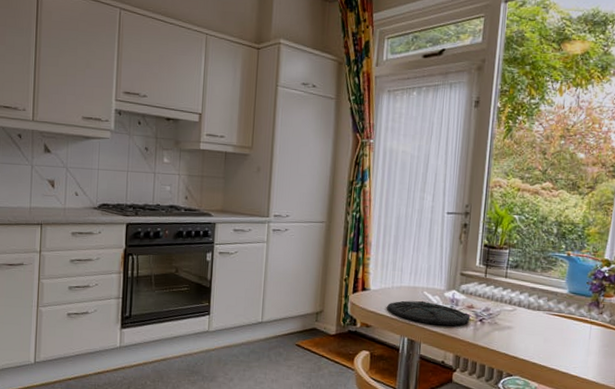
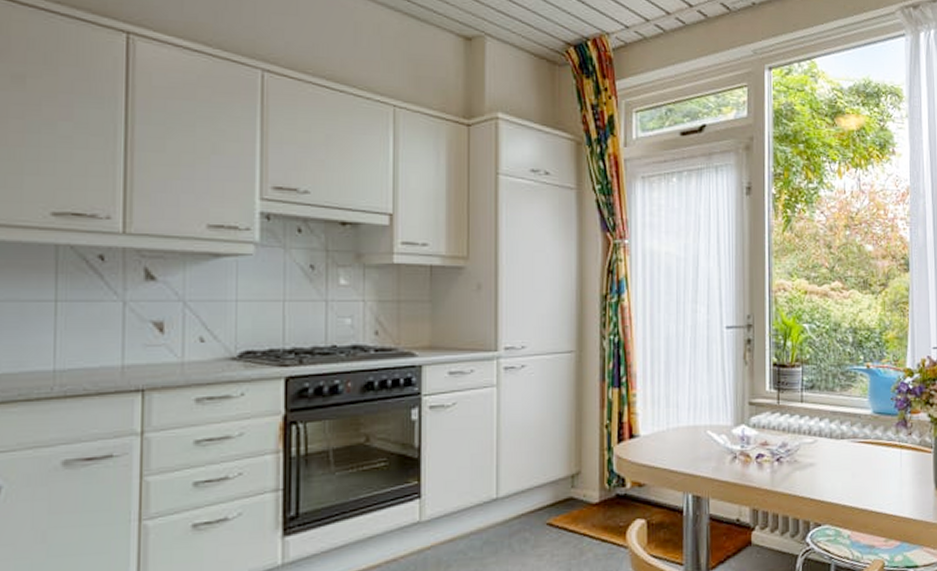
plate: present [387,300,470,326] -> none [663,443,765,473]

